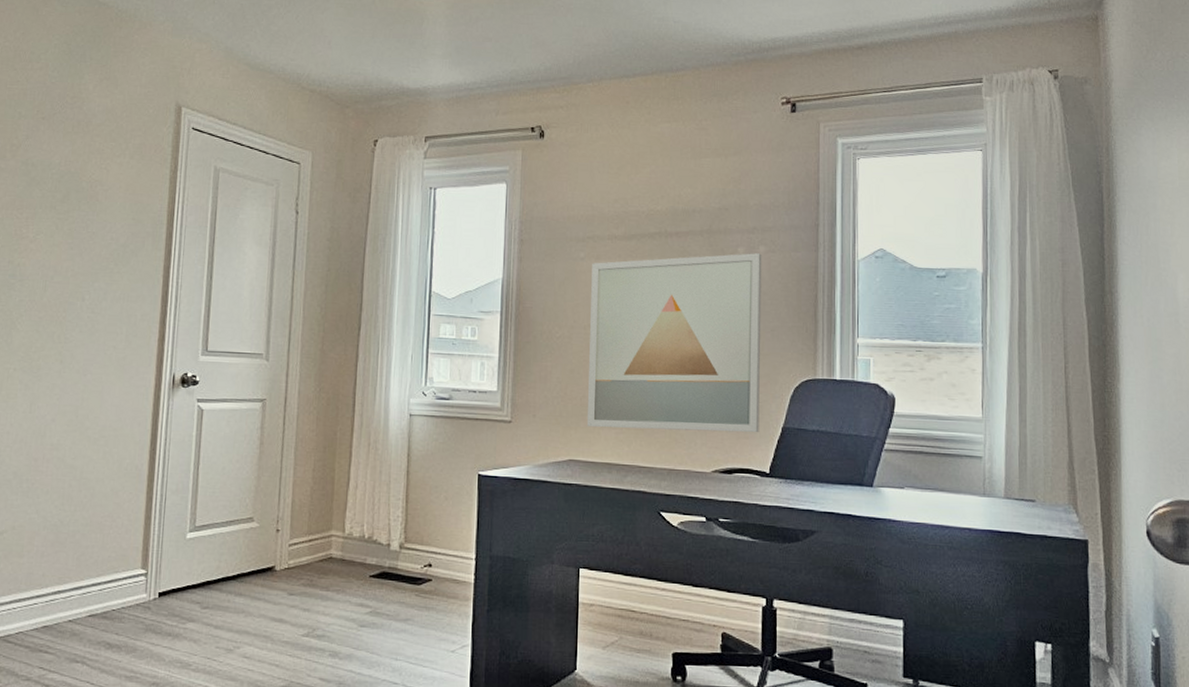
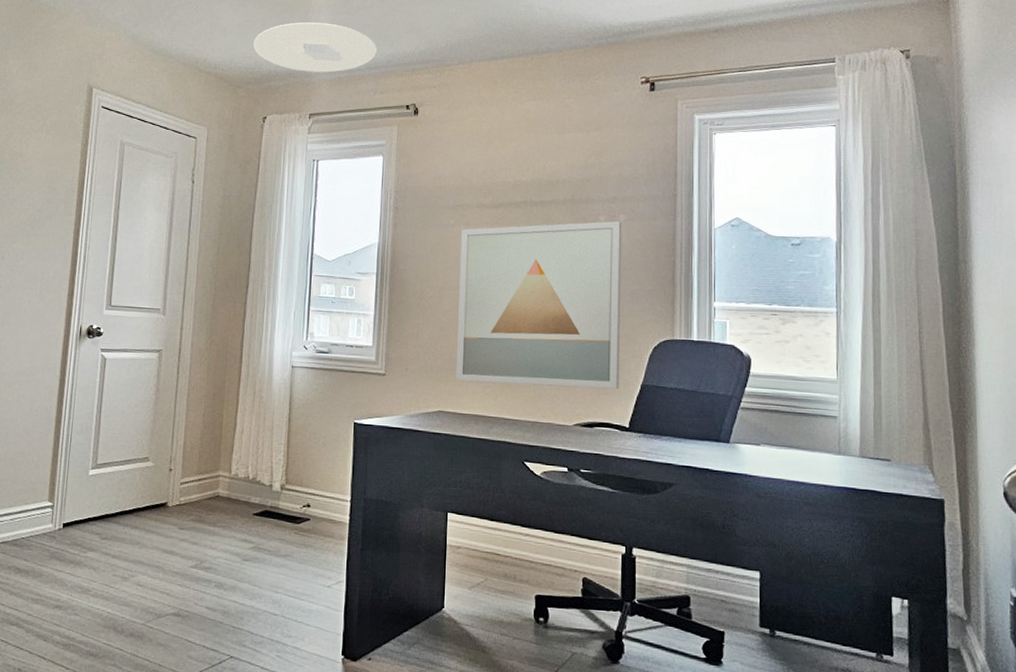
ceiling light: none [362,34,499,91] -> present [253,22,377,73]

